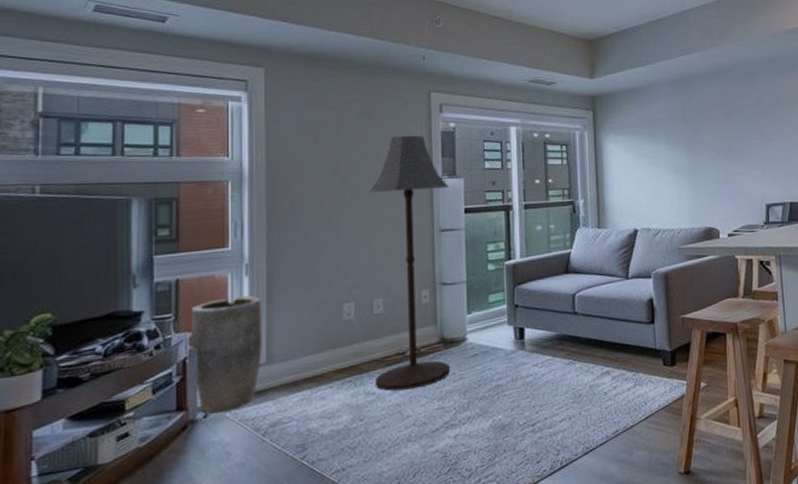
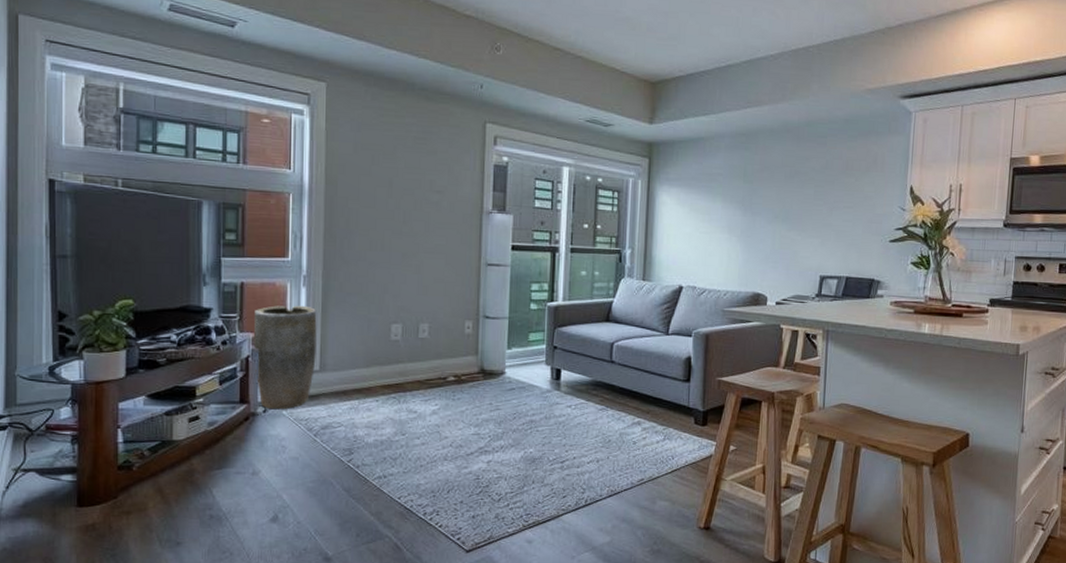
floor lamp: present [367,135,450,391] -> none [418,164,499,413]

